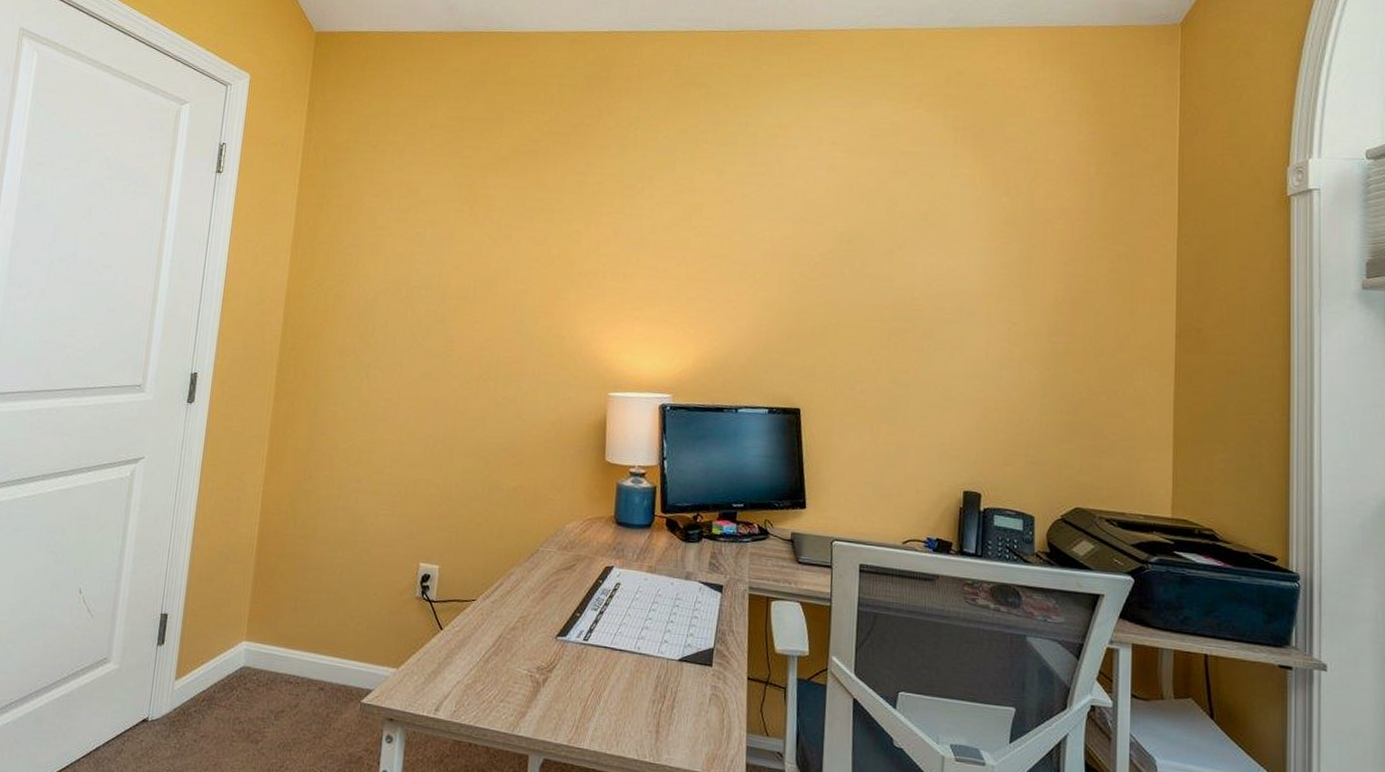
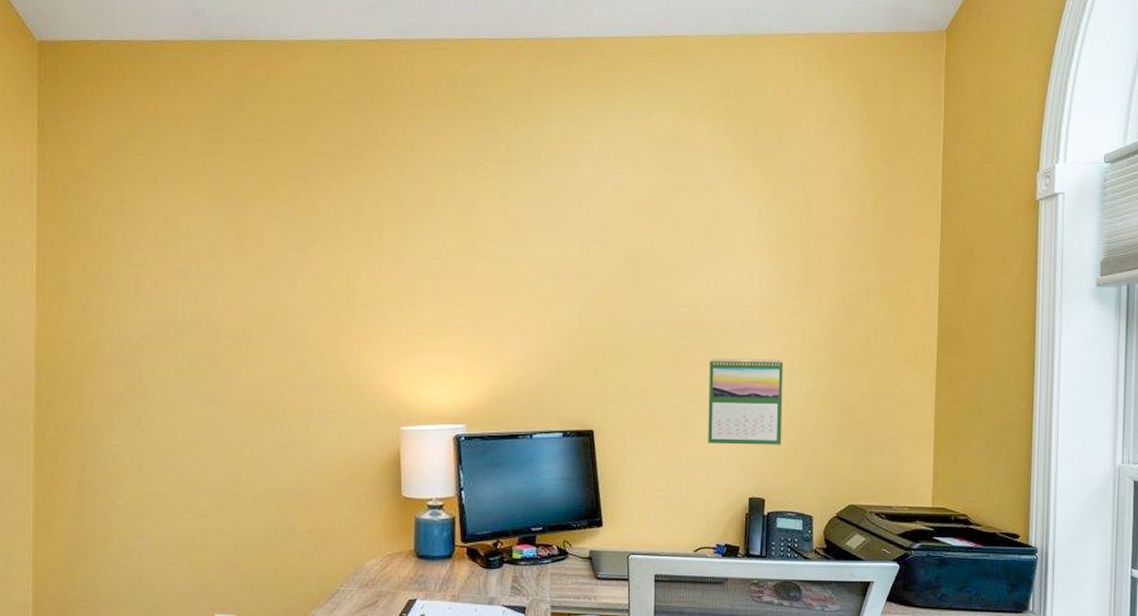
calendar: none [920,343,1003,438] -> present [708,358,784,445]

